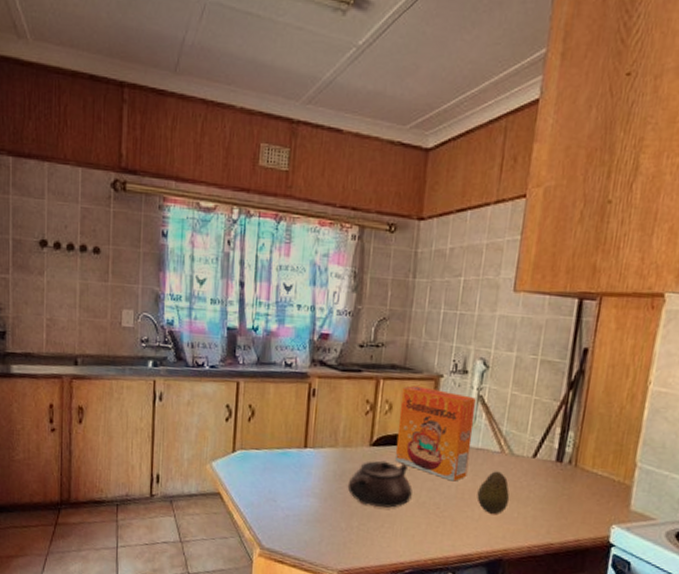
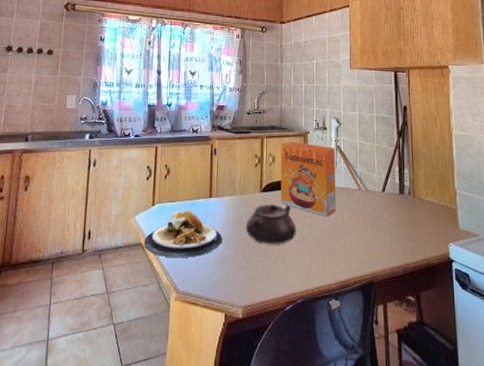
plate: none [222,459,318,514] -> present [144,210,222,259]
fruit: present [477,471,510,514] -> none [346,205,371,242]

